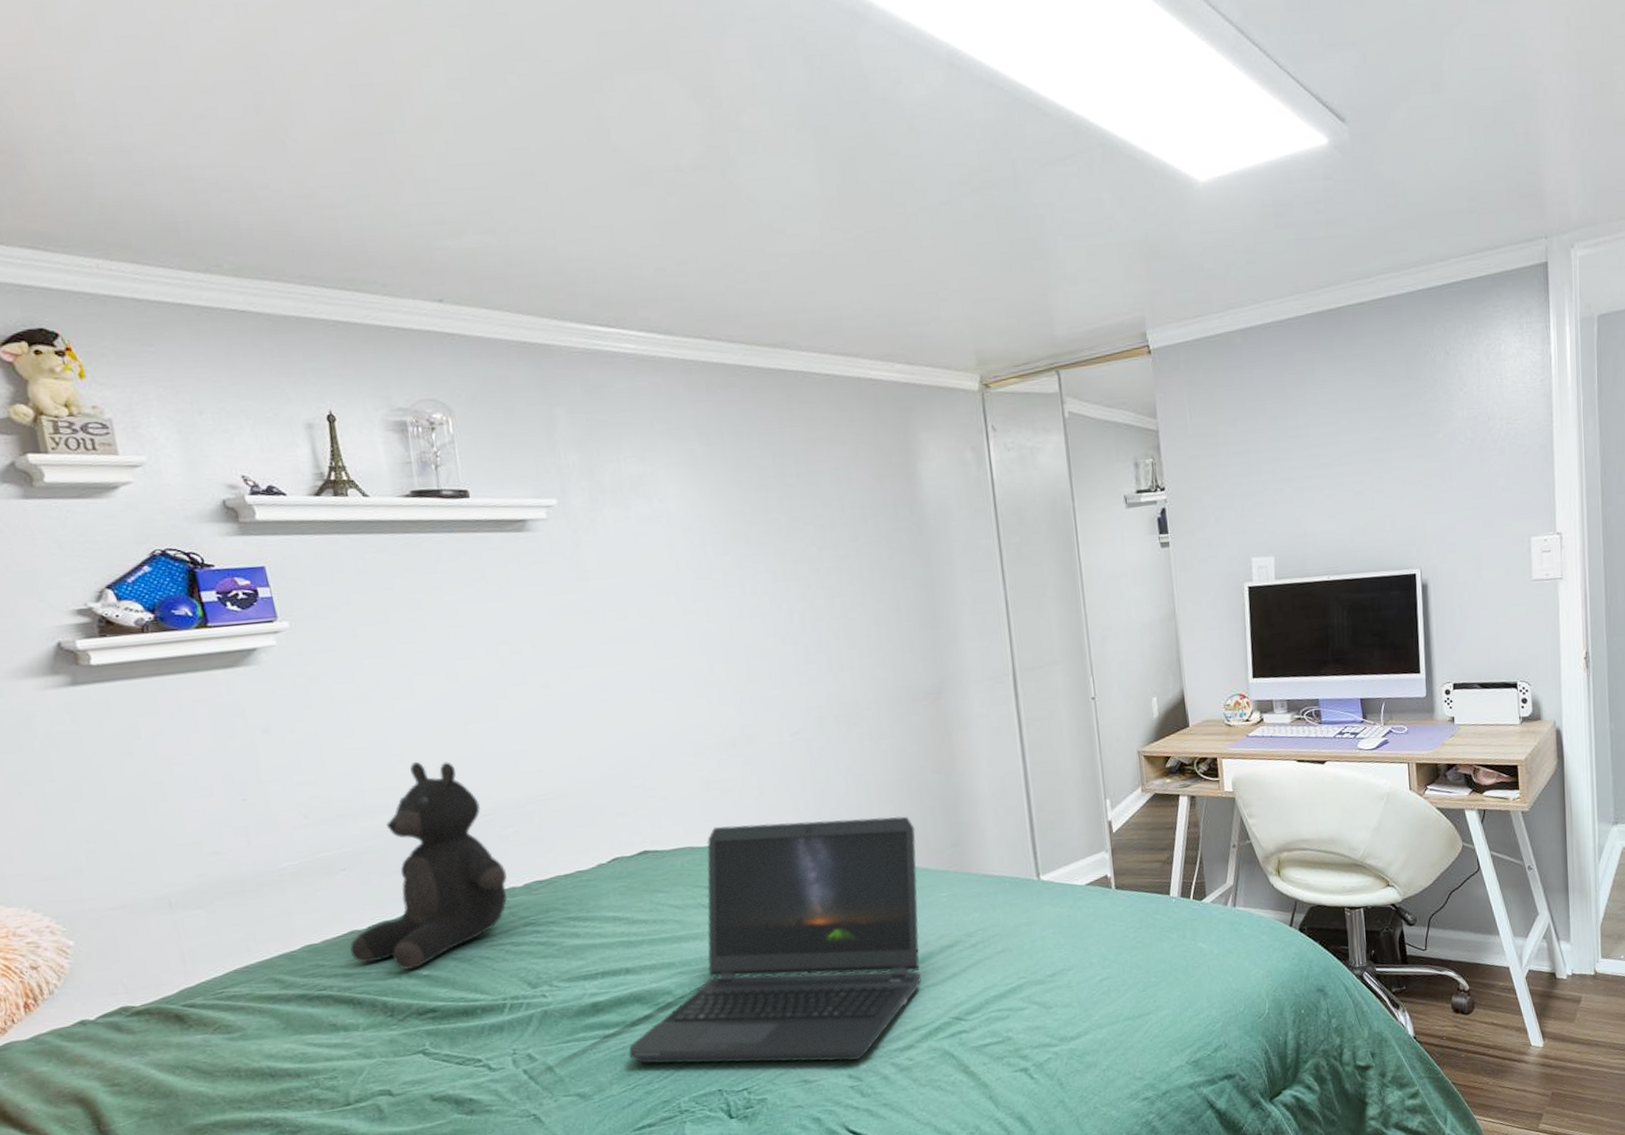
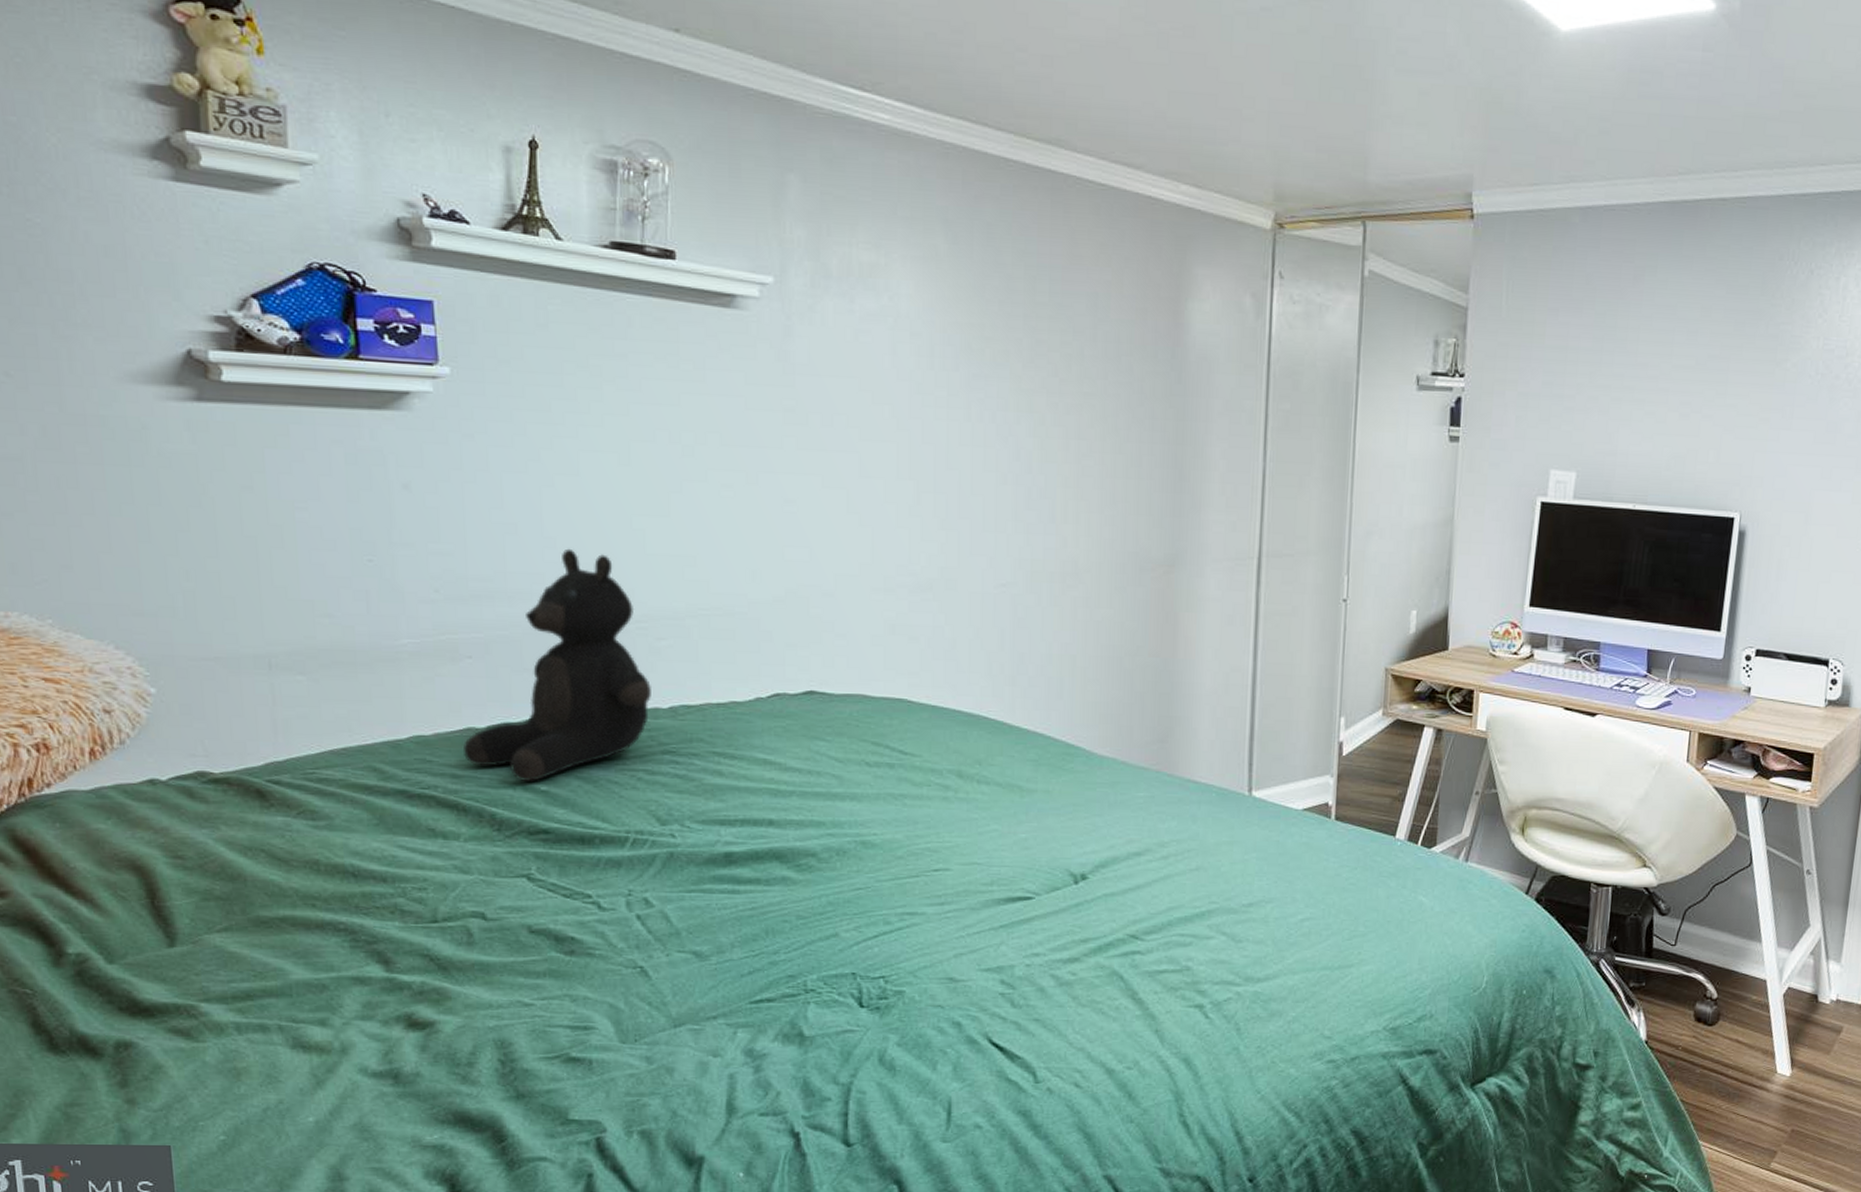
laptop computer: present [629,816,921,1064] -> none [758,676,1119,965]

